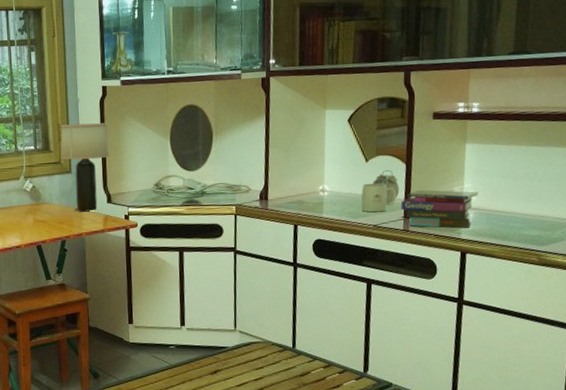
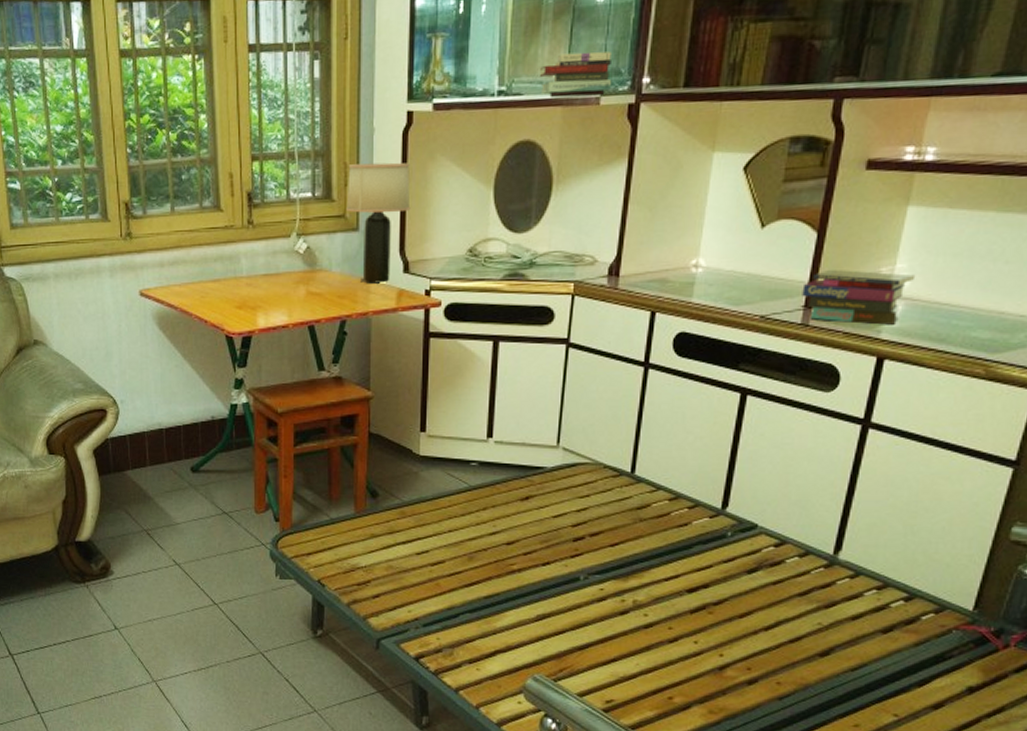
books: none [194,42,249,75] -> present [537,51,612,98]
mug: present [361,183,396,213] -> none [746,258,798,299]
alarm clock: present [373,170,400,203] -> none [767,240,803,287]

